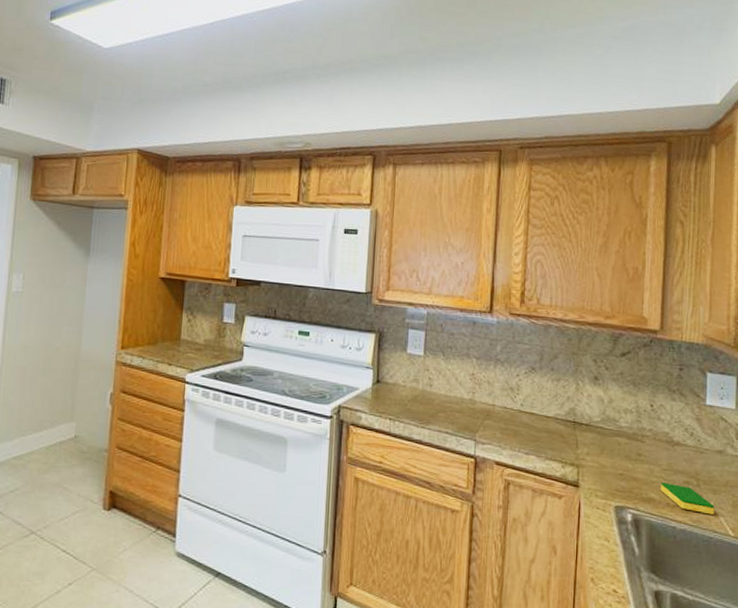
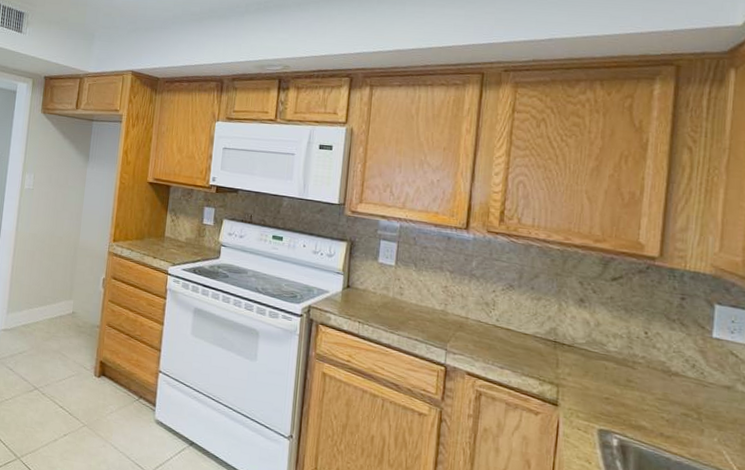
dish sponge: present [660,482,714,515] -> none [653,411,718,451]

